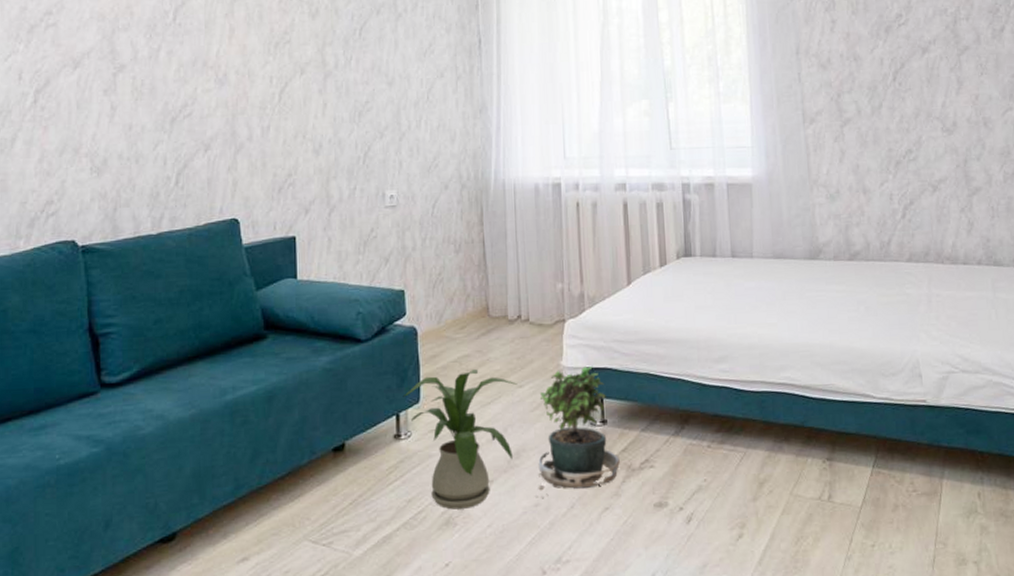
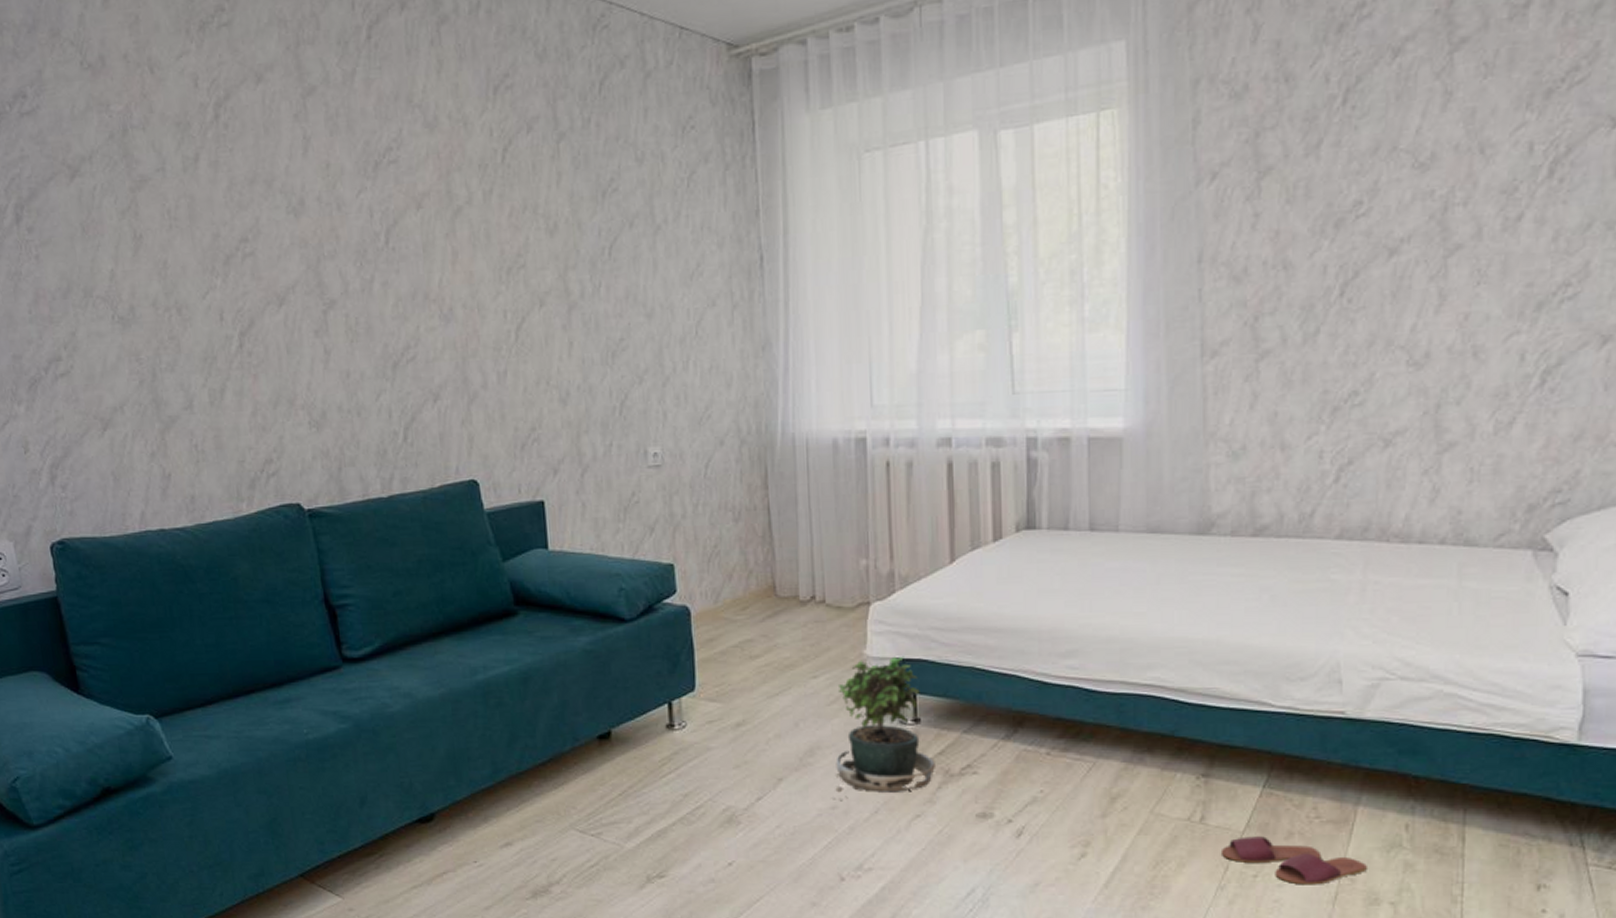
house plant: present [404,369,518,510] -> none [676,656,811,807]
slippers: none [846,510,954,551] -> present [1222,836,1367,885]

